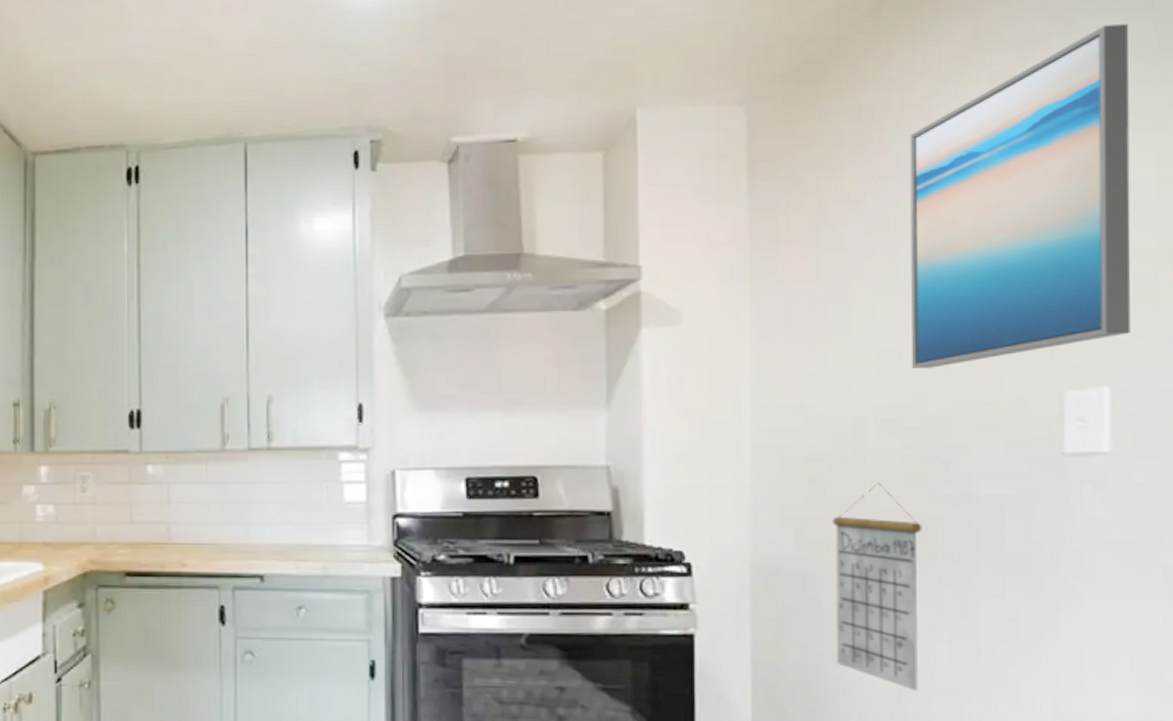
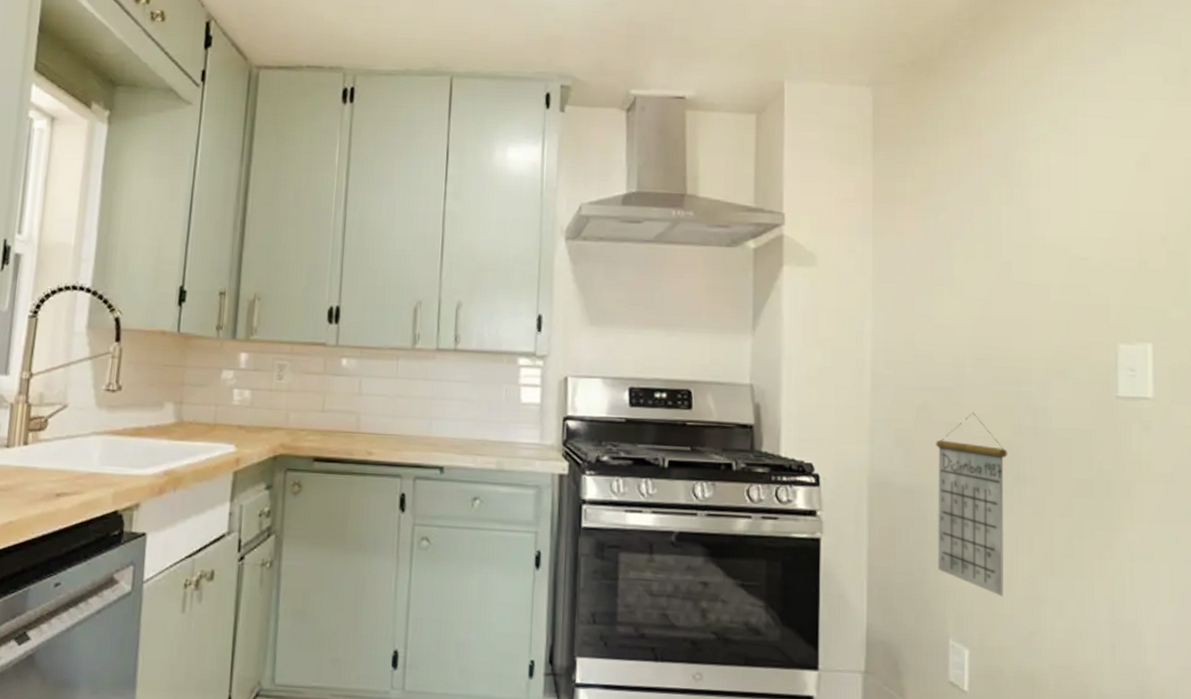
wall art: present [910,24,1131,368] -> none [999,53,1167,318]

